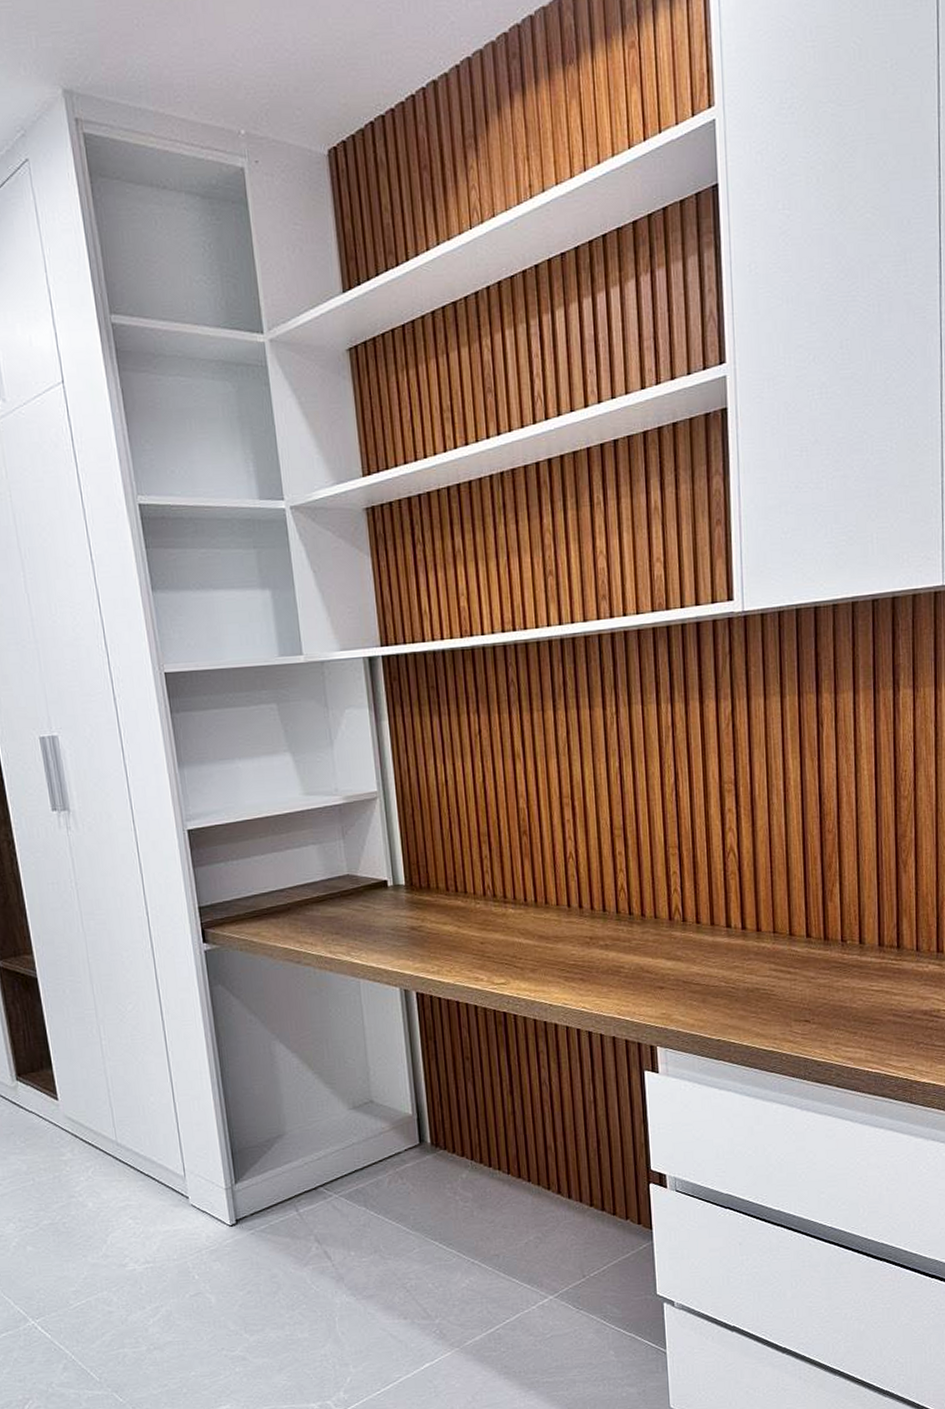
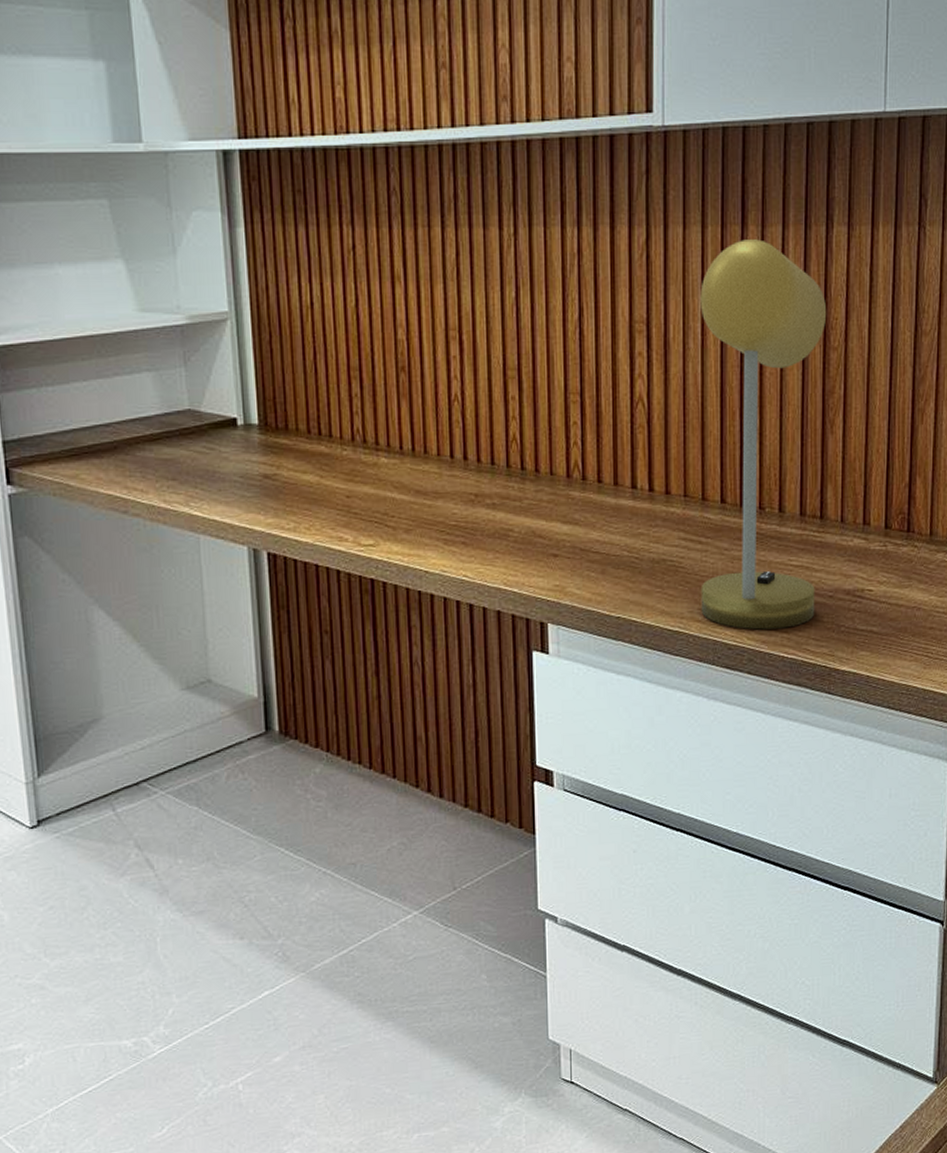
desk lamp: none [781,705,897,1048] -> present [700,239,827,630]

